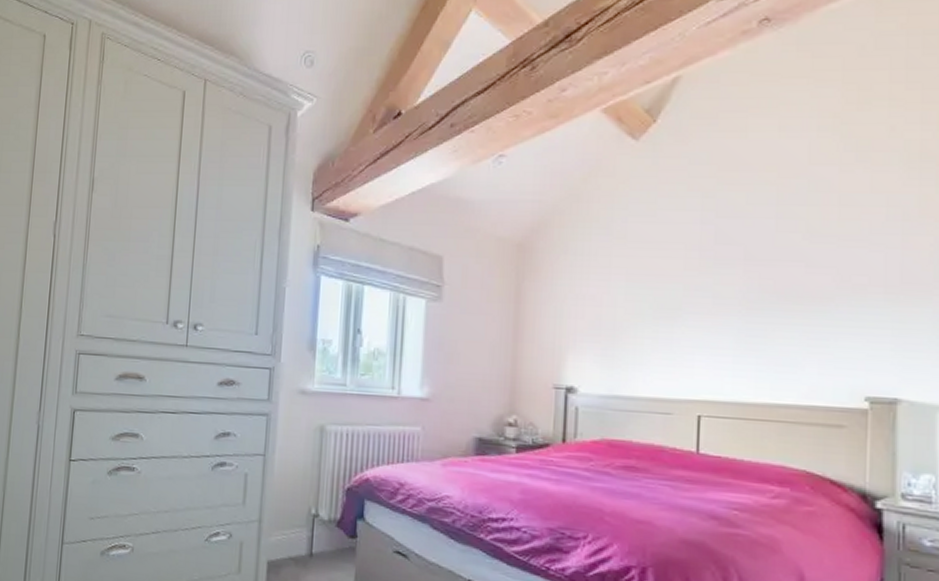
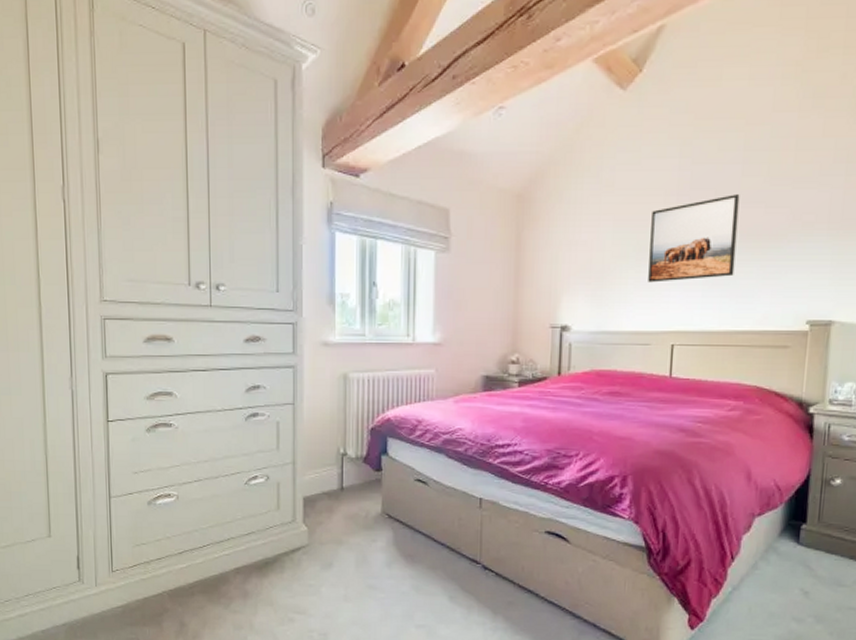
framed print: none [668,251,774,345] -> present [648,194,740,283]

